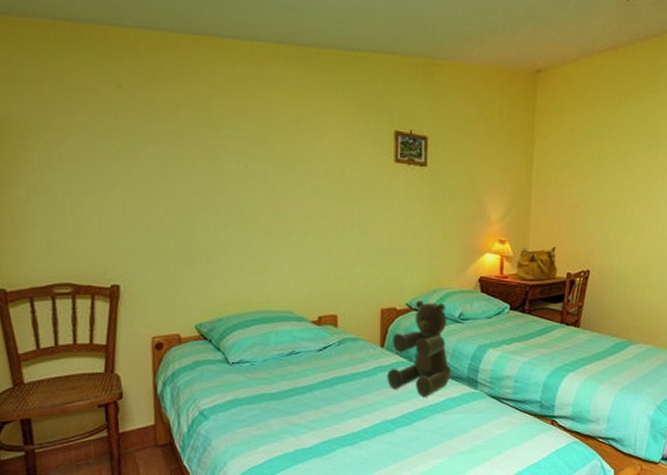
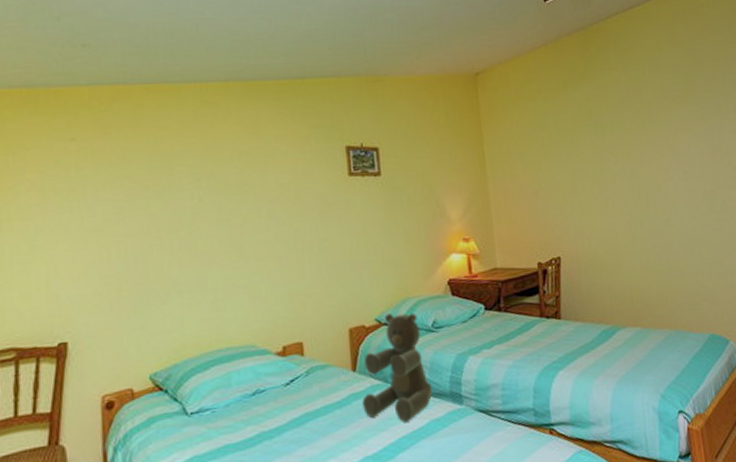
handbag: present [516,246,558,281] -> none [484,237,528,278]

